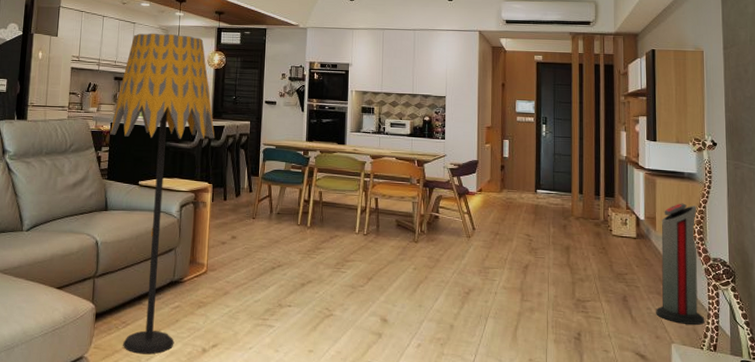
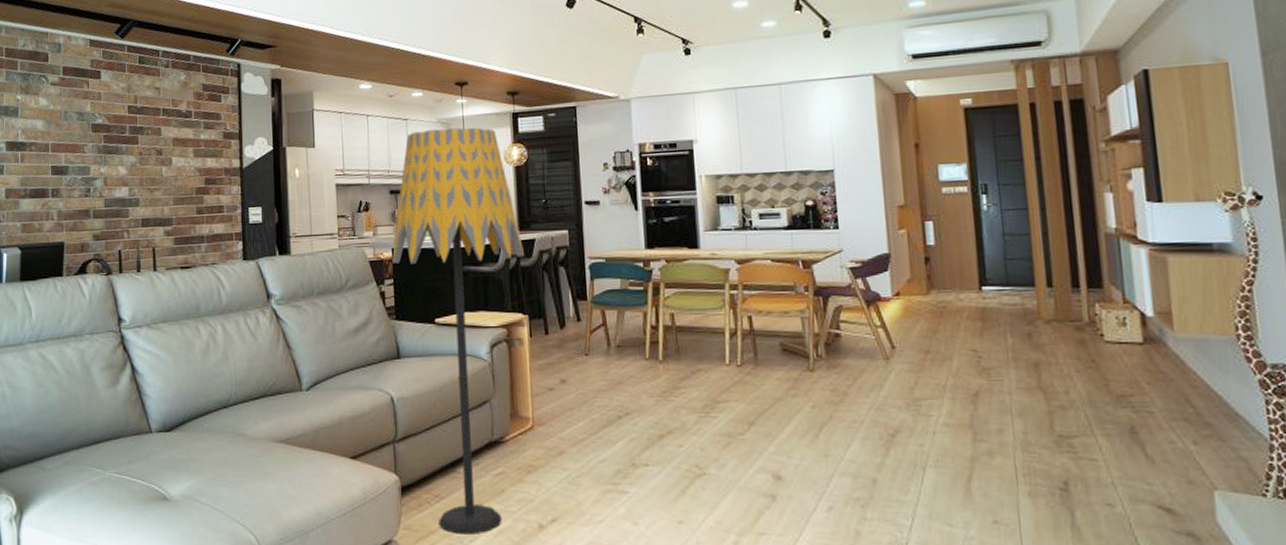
air purifier: present [656,203,705,325] -> none [1182,287,1266,462]

